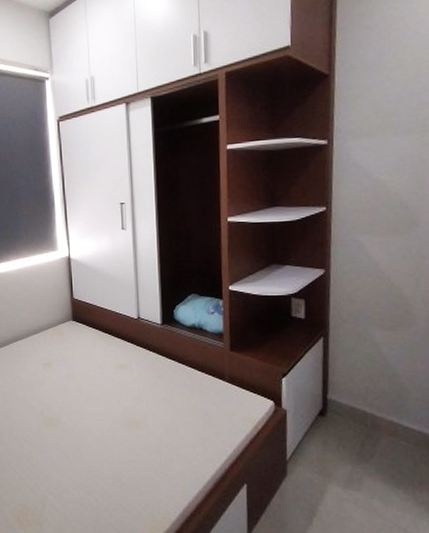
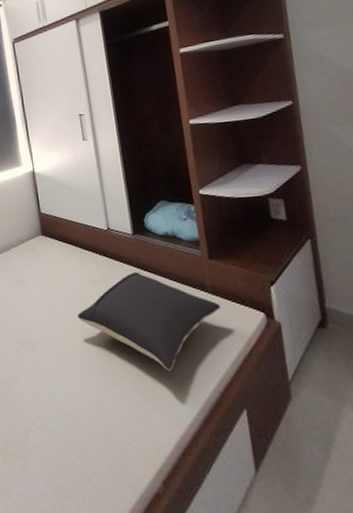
pillow: none [101,359,235,449] -> present [78,271,221,371]

